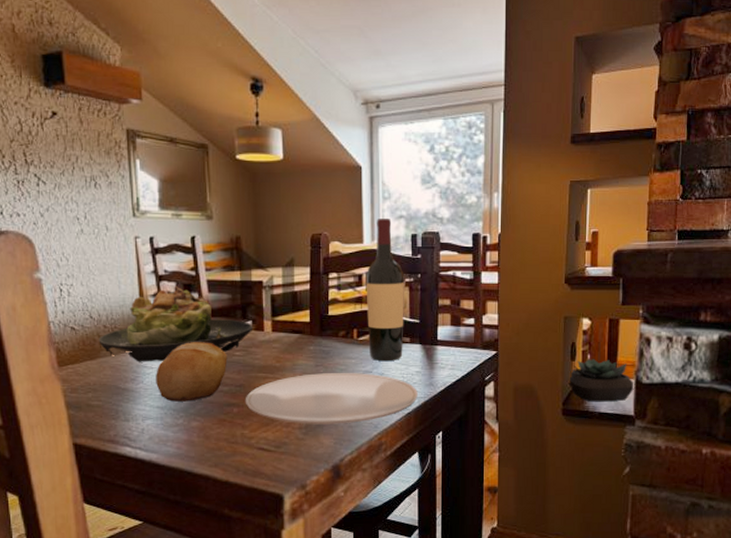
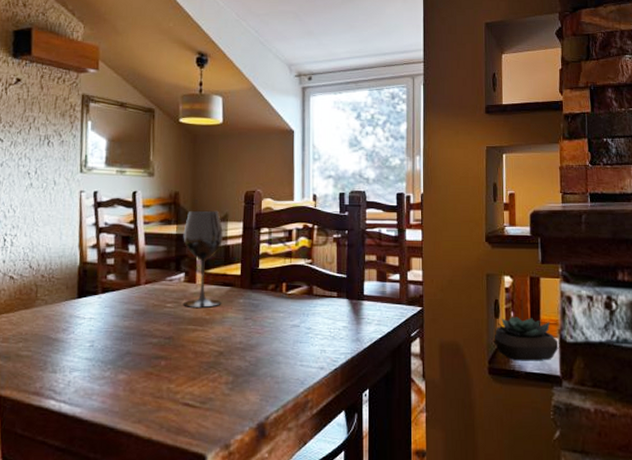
salad: present [98,286,253,362] -> none [35,238,186,312]
bread roll: present [156,342,228,402] -> none [87,293,159,353]
plate: present [245,372,418,425] -> none [173,325,344,380]
wineglass: none [248,255,291,355] -> present [182,210,223,308]
wine bottle: present [366,219,404,362] -> none [295,178,332,316]

